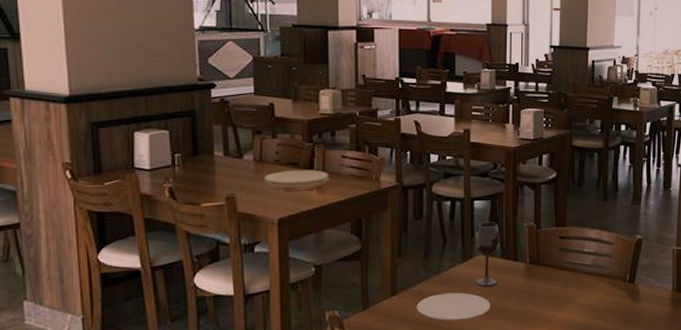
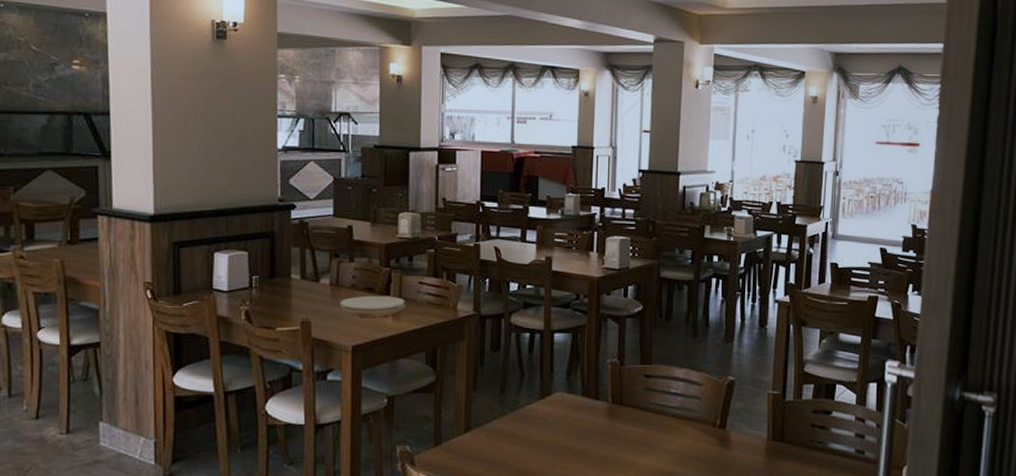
plate: present [416,292,491,321] -> none [490,431,569,462]
wine glass: present [475,222,500,287] -> none [553,356,580,427]

